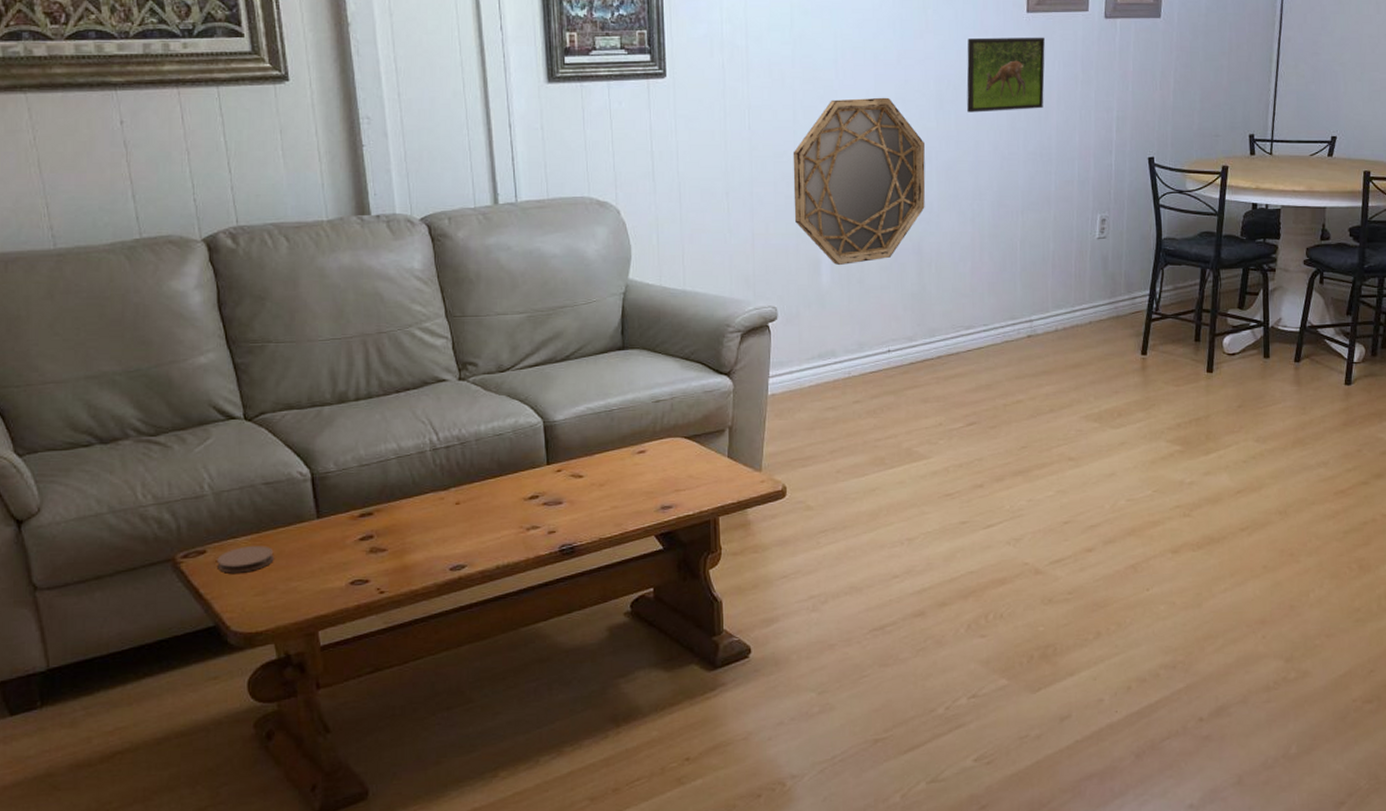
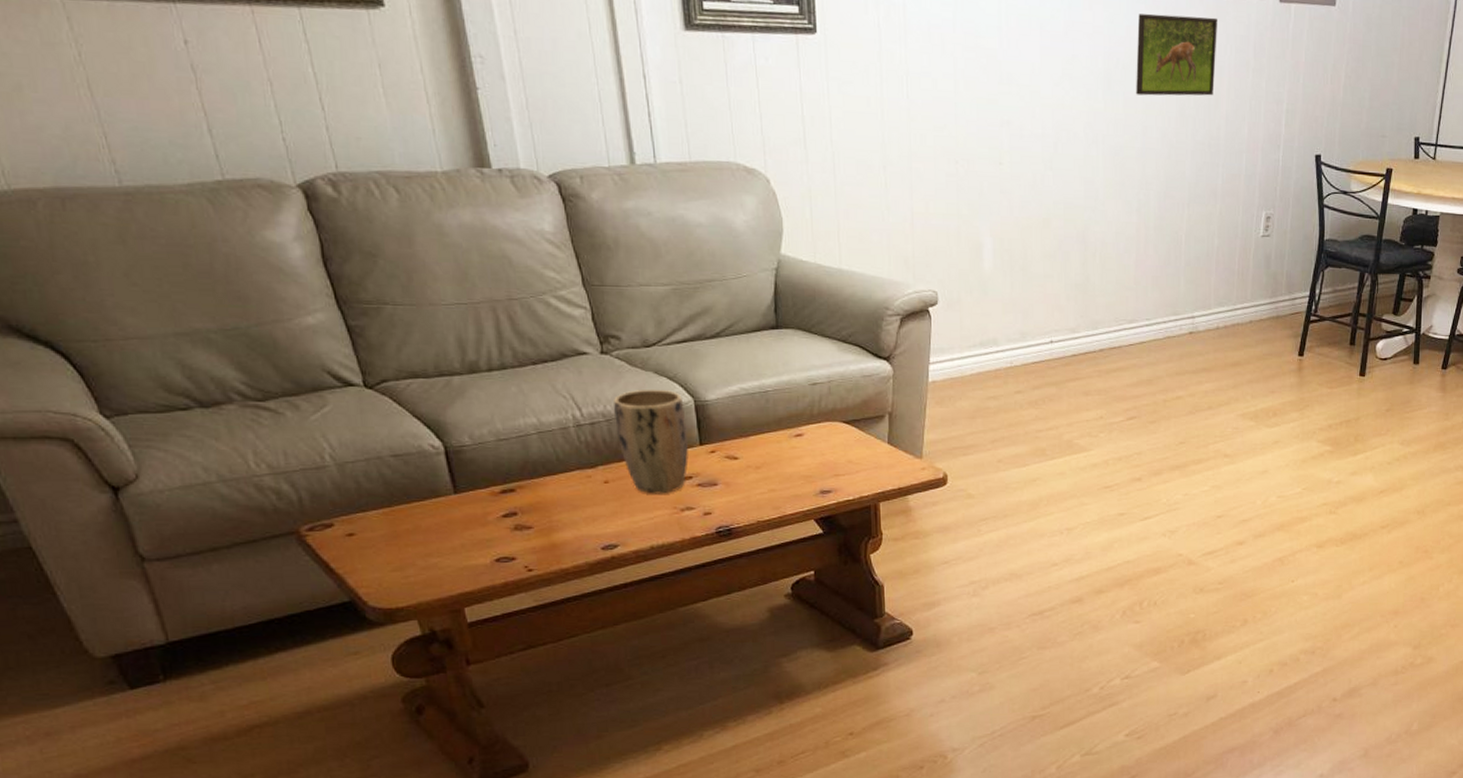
coaster: present [217,546,274,573] -> none [346,520,410,548]
plant pot: none [468,411,536,514] -> present [614,389,689,494]
home mirror: present [793,97,926,266] -> none [954,71,1092,251]

